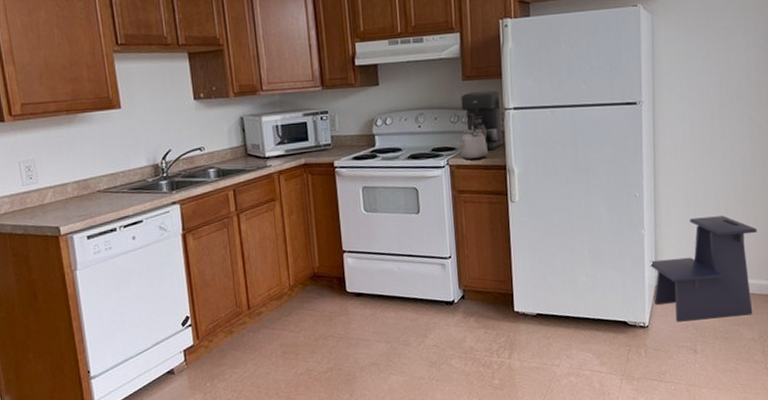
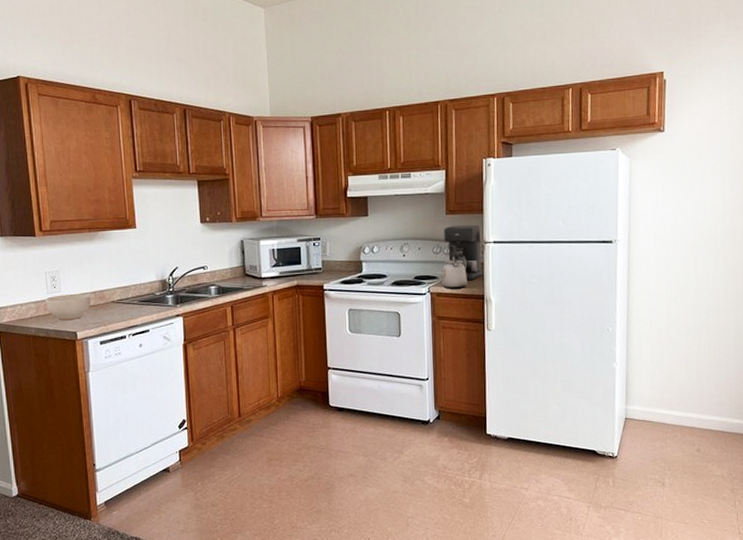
bowl: none [21,184,74,215] -> present [45,294,91,321]
step stool: present [650,215,757,322] -> none [620,353,729,455]

